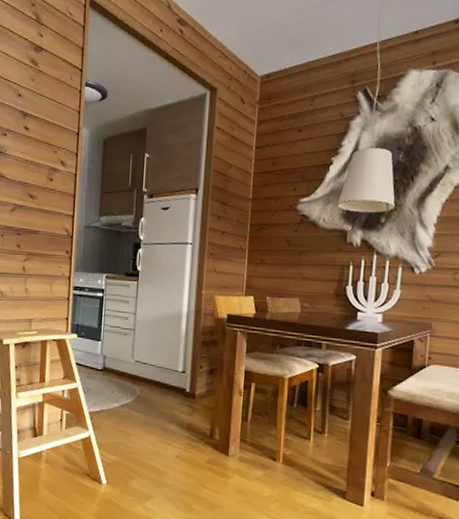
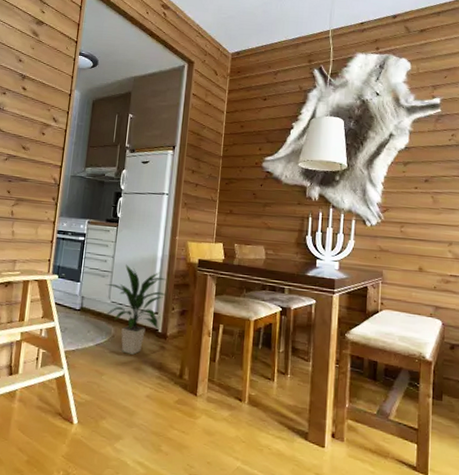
indoor plant: none [127,321,194,415] -> present [105,264,167,355]

